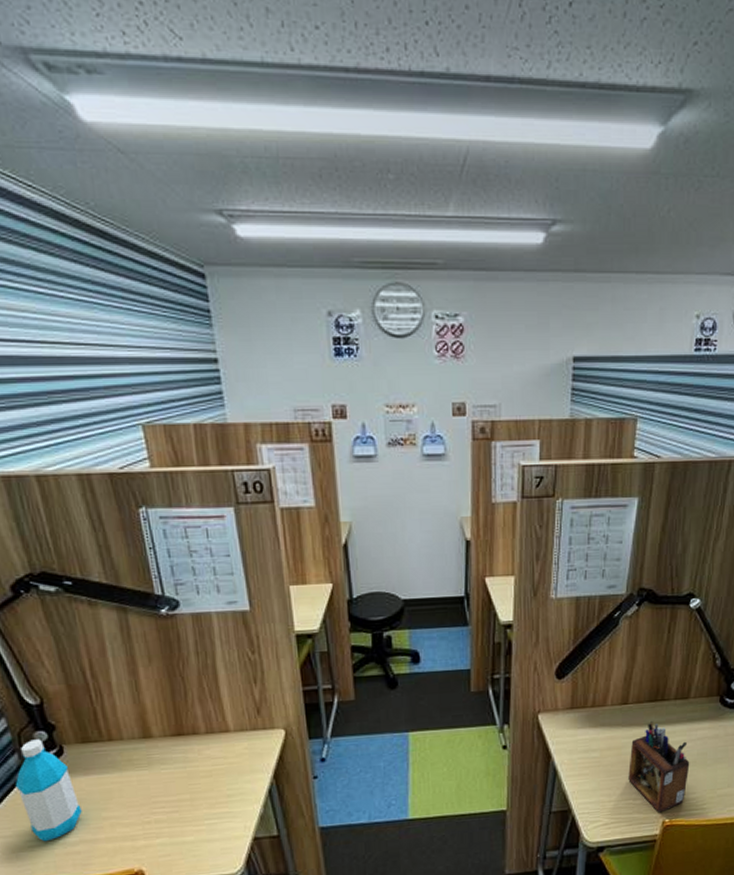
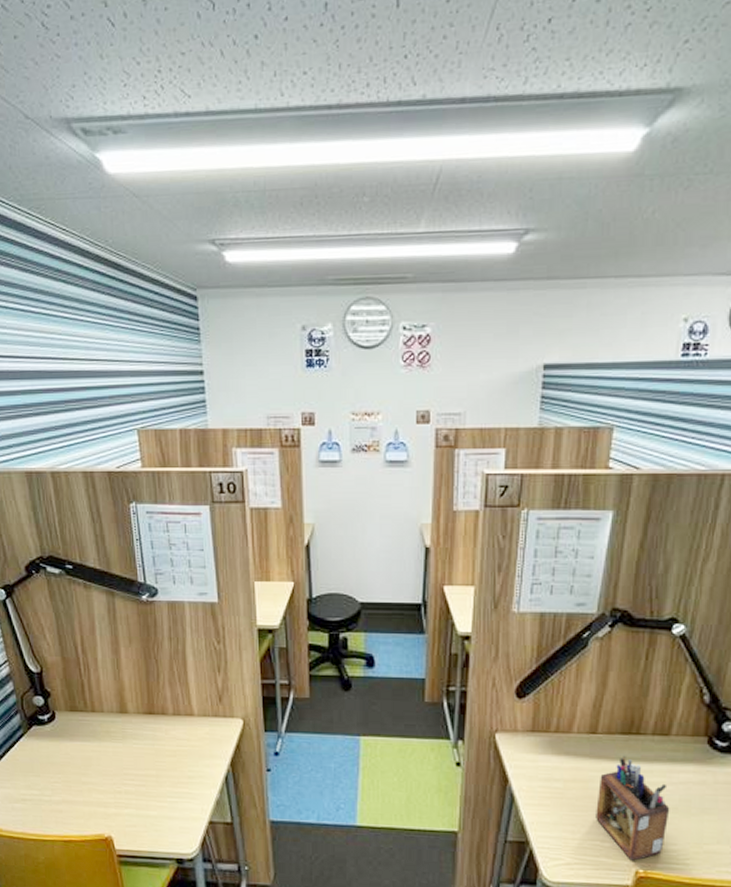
water bottle: present [15,739,82,842] -> none [15,703,66,797]

